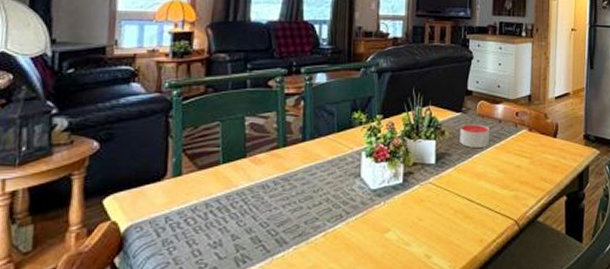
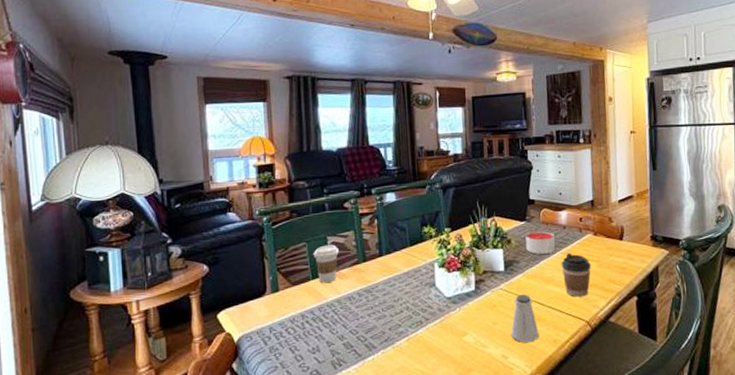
coffee cup: none [227,125,257,169] -> present [313,244,339,284]
saltshaker: none [436,189,466,242] -> present [510,294,539,343]
coffee cup: none [494,148,523,195] -> present [561,253,591,297]

